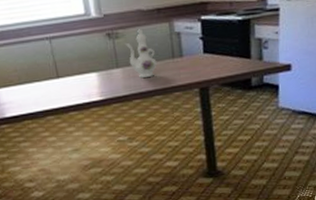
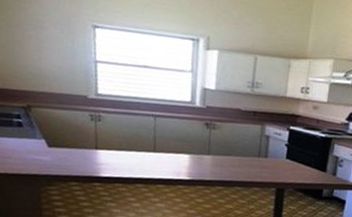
ewer: present [125,29,157,78] -> none [219,125,244,169]

